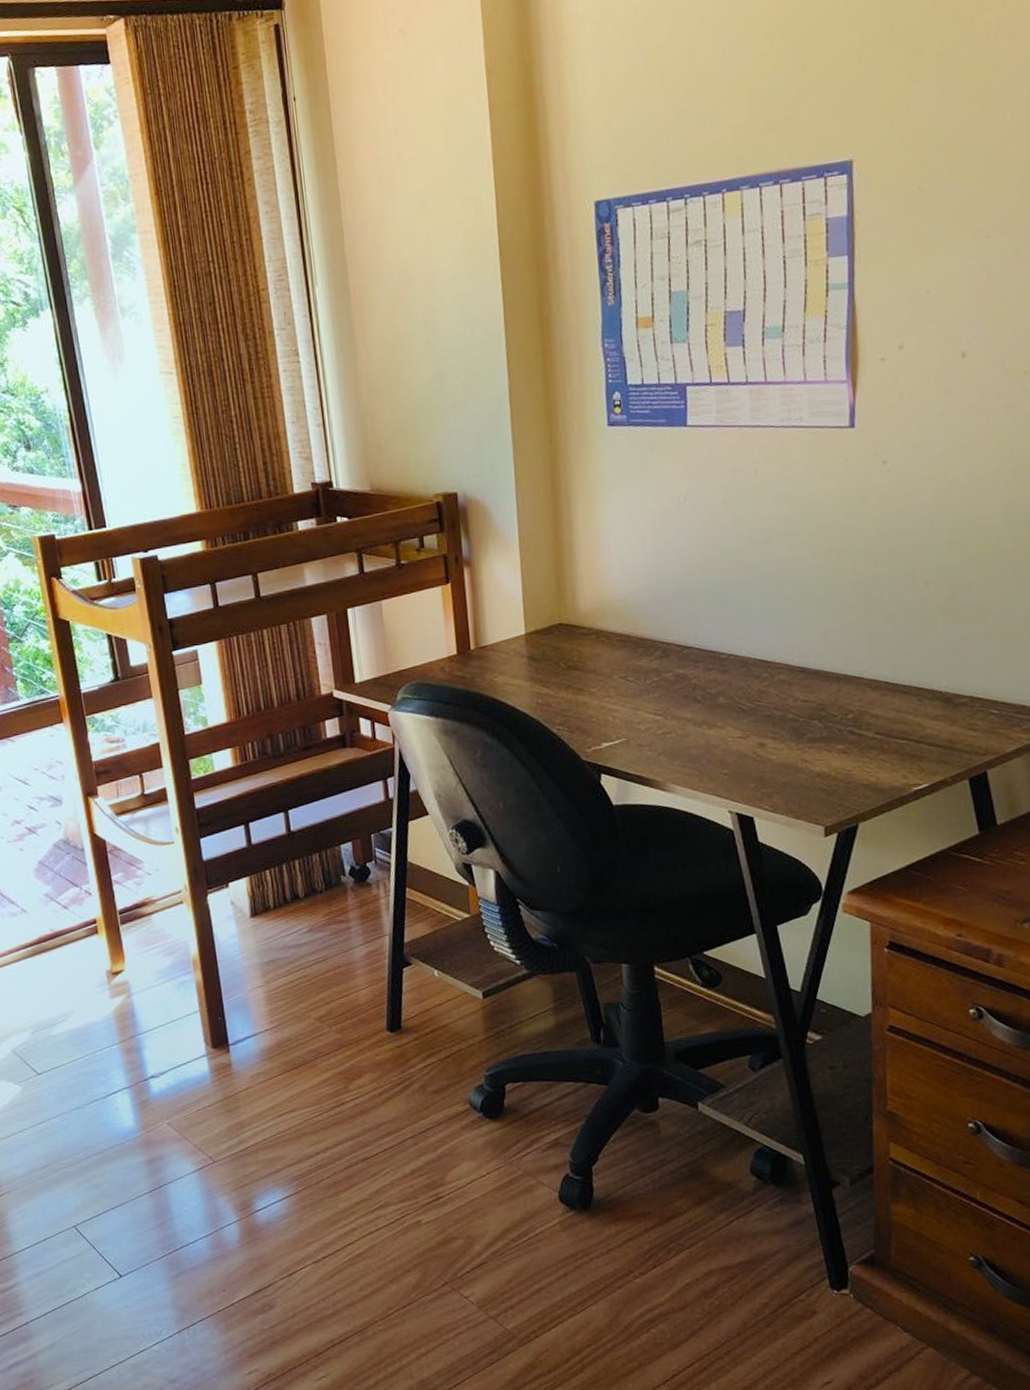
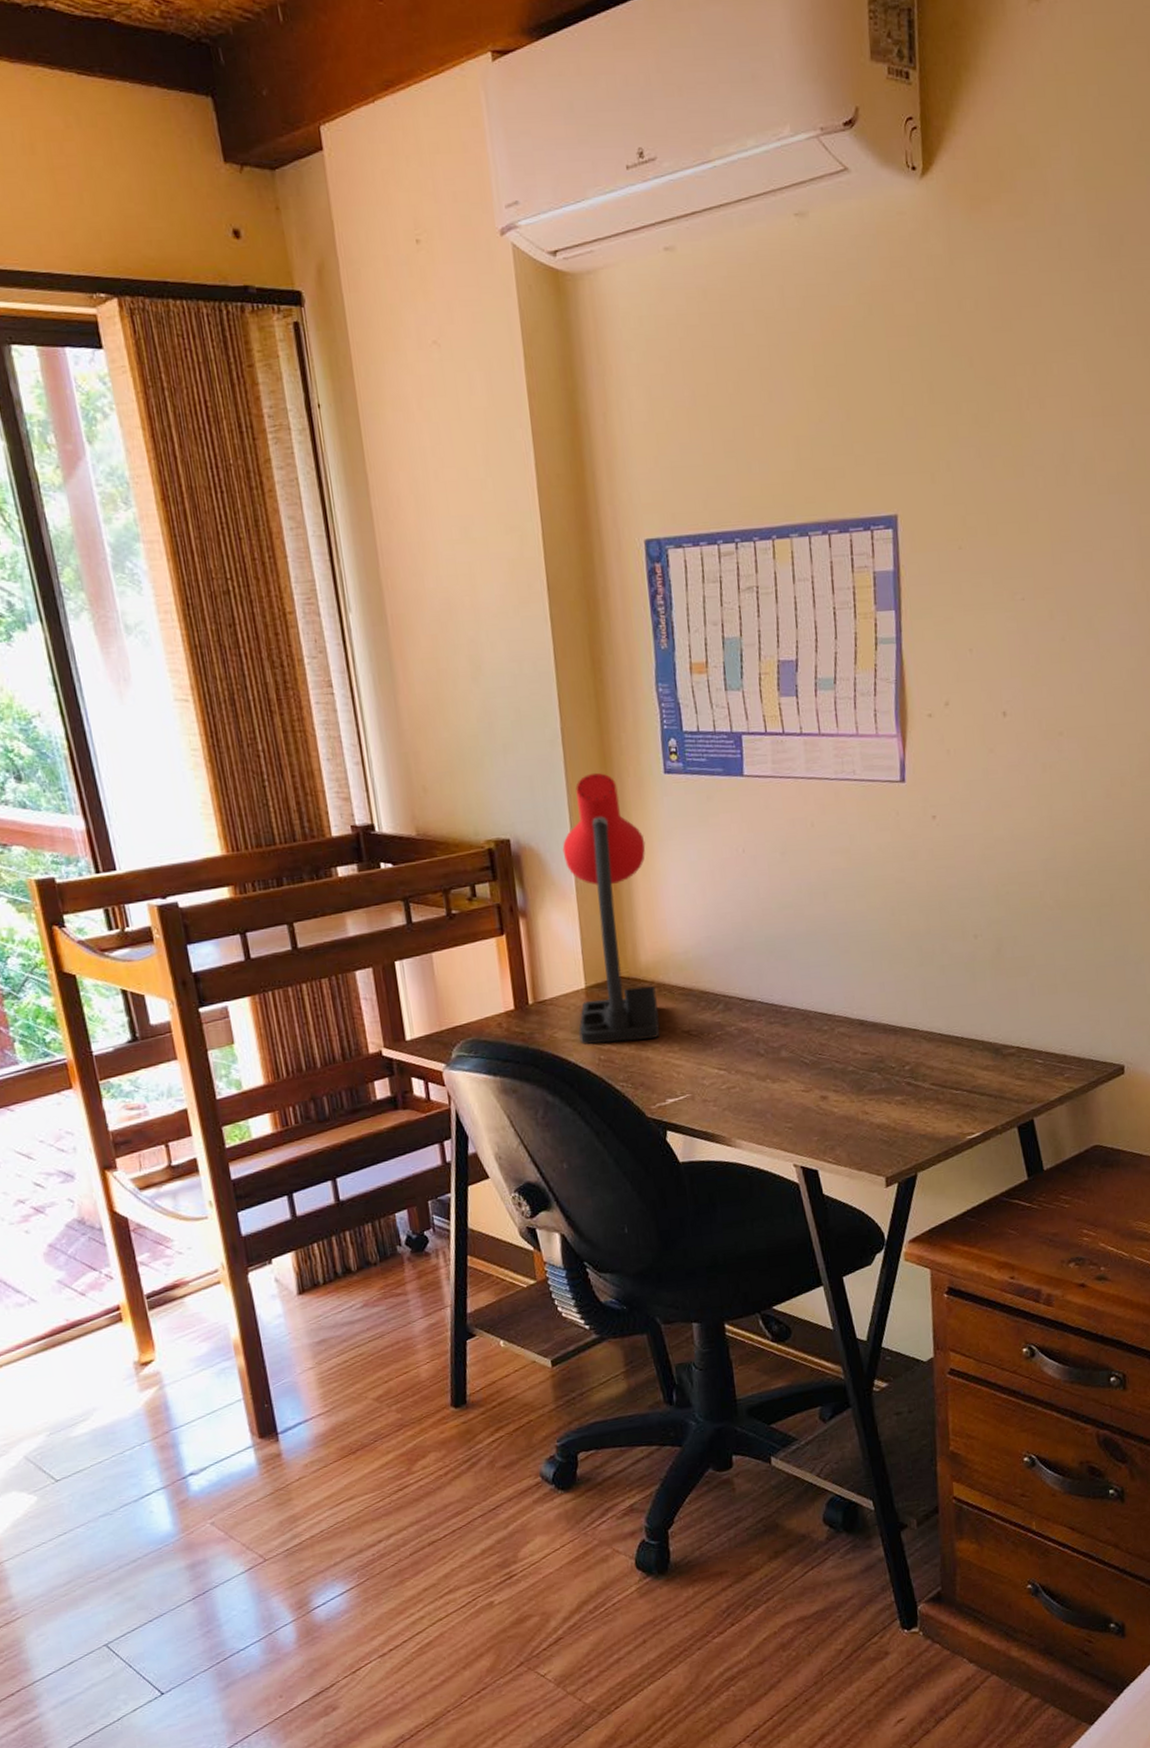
desk lamp: none [507,427,597,689] -> present [562,772,660,1045]

